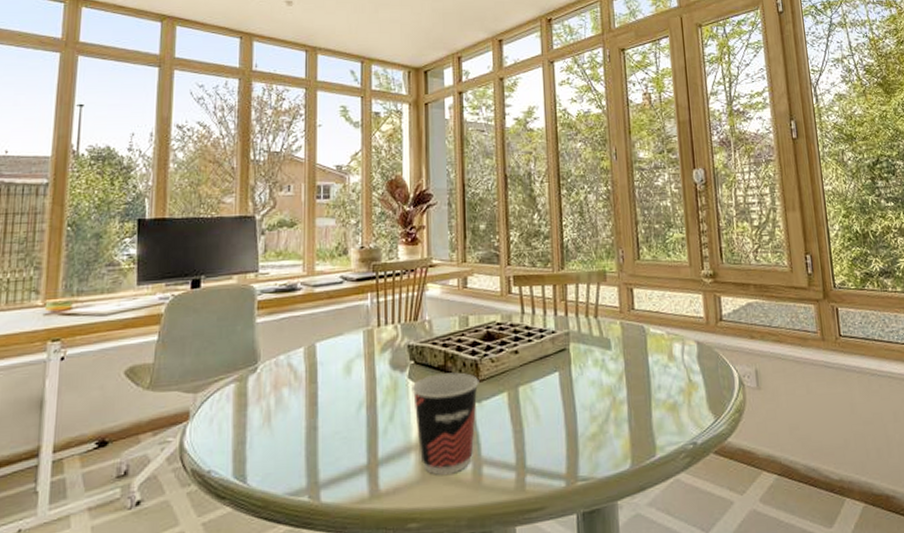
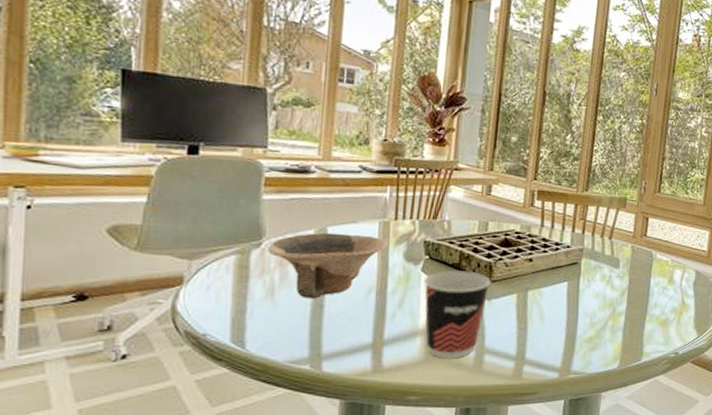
bowl: none [262,346,375,422] -> present [267,232,389,299]

